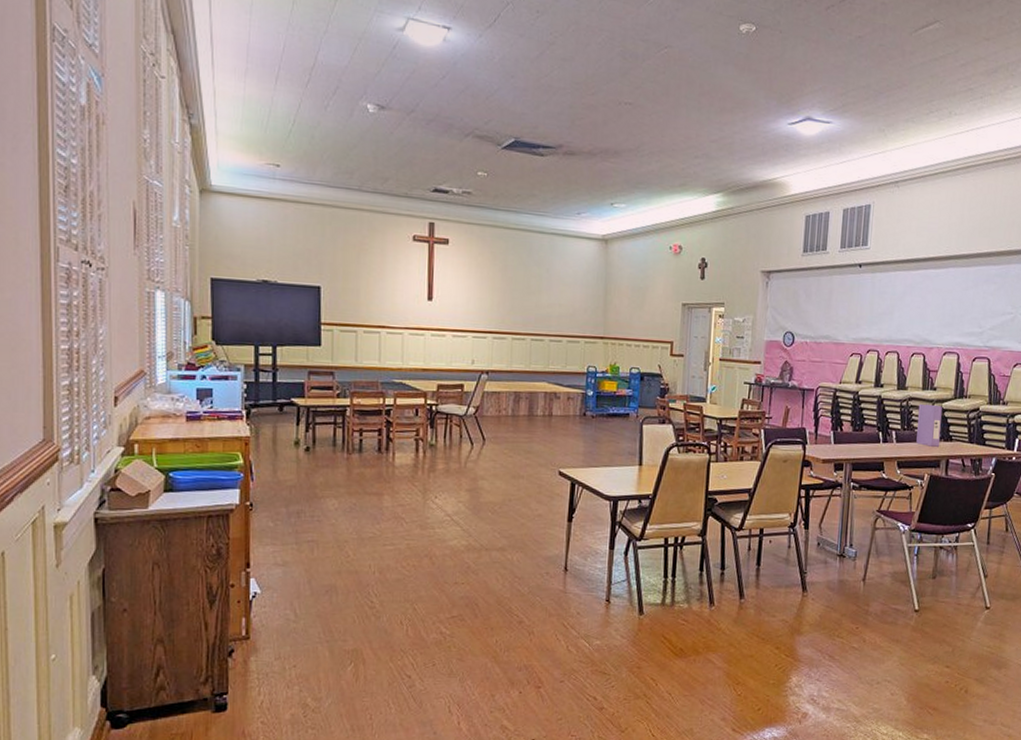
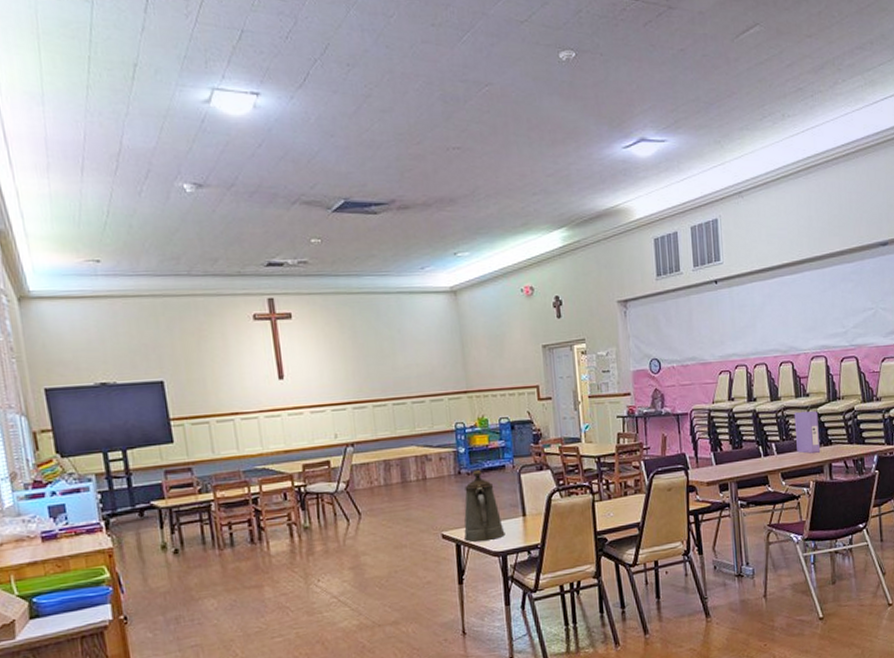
coffee pot: none [579,415,620,484] -> present [463,470,506,542]

